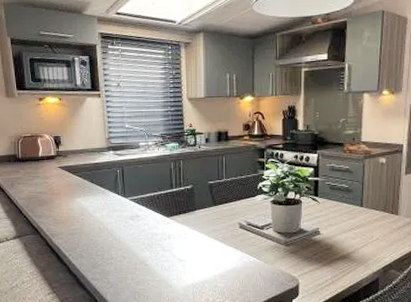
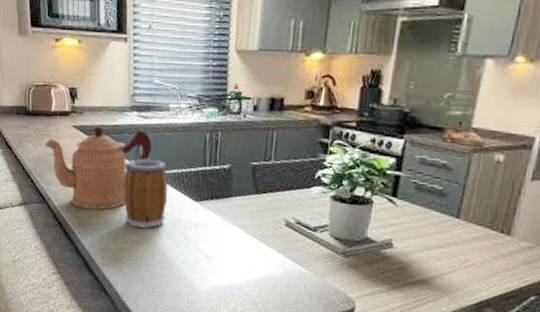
coffeepot: none [35,164,128,234] -> present [45,124,152,210]
mug: none [105,187,144,244] -> present [123,158,168,229]

